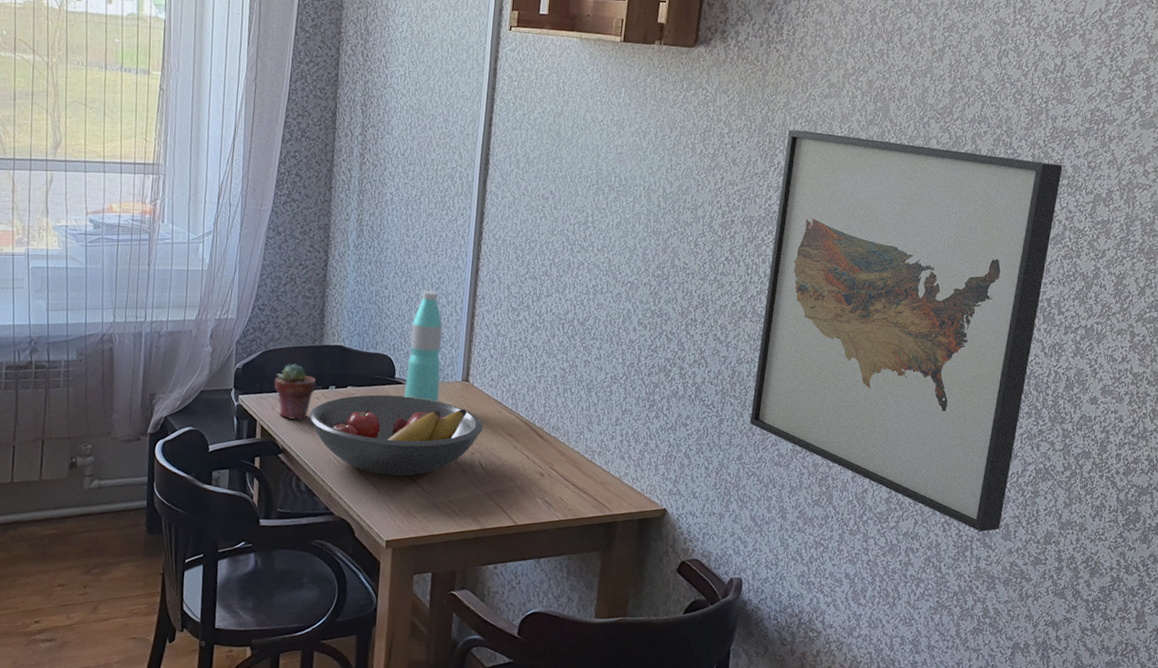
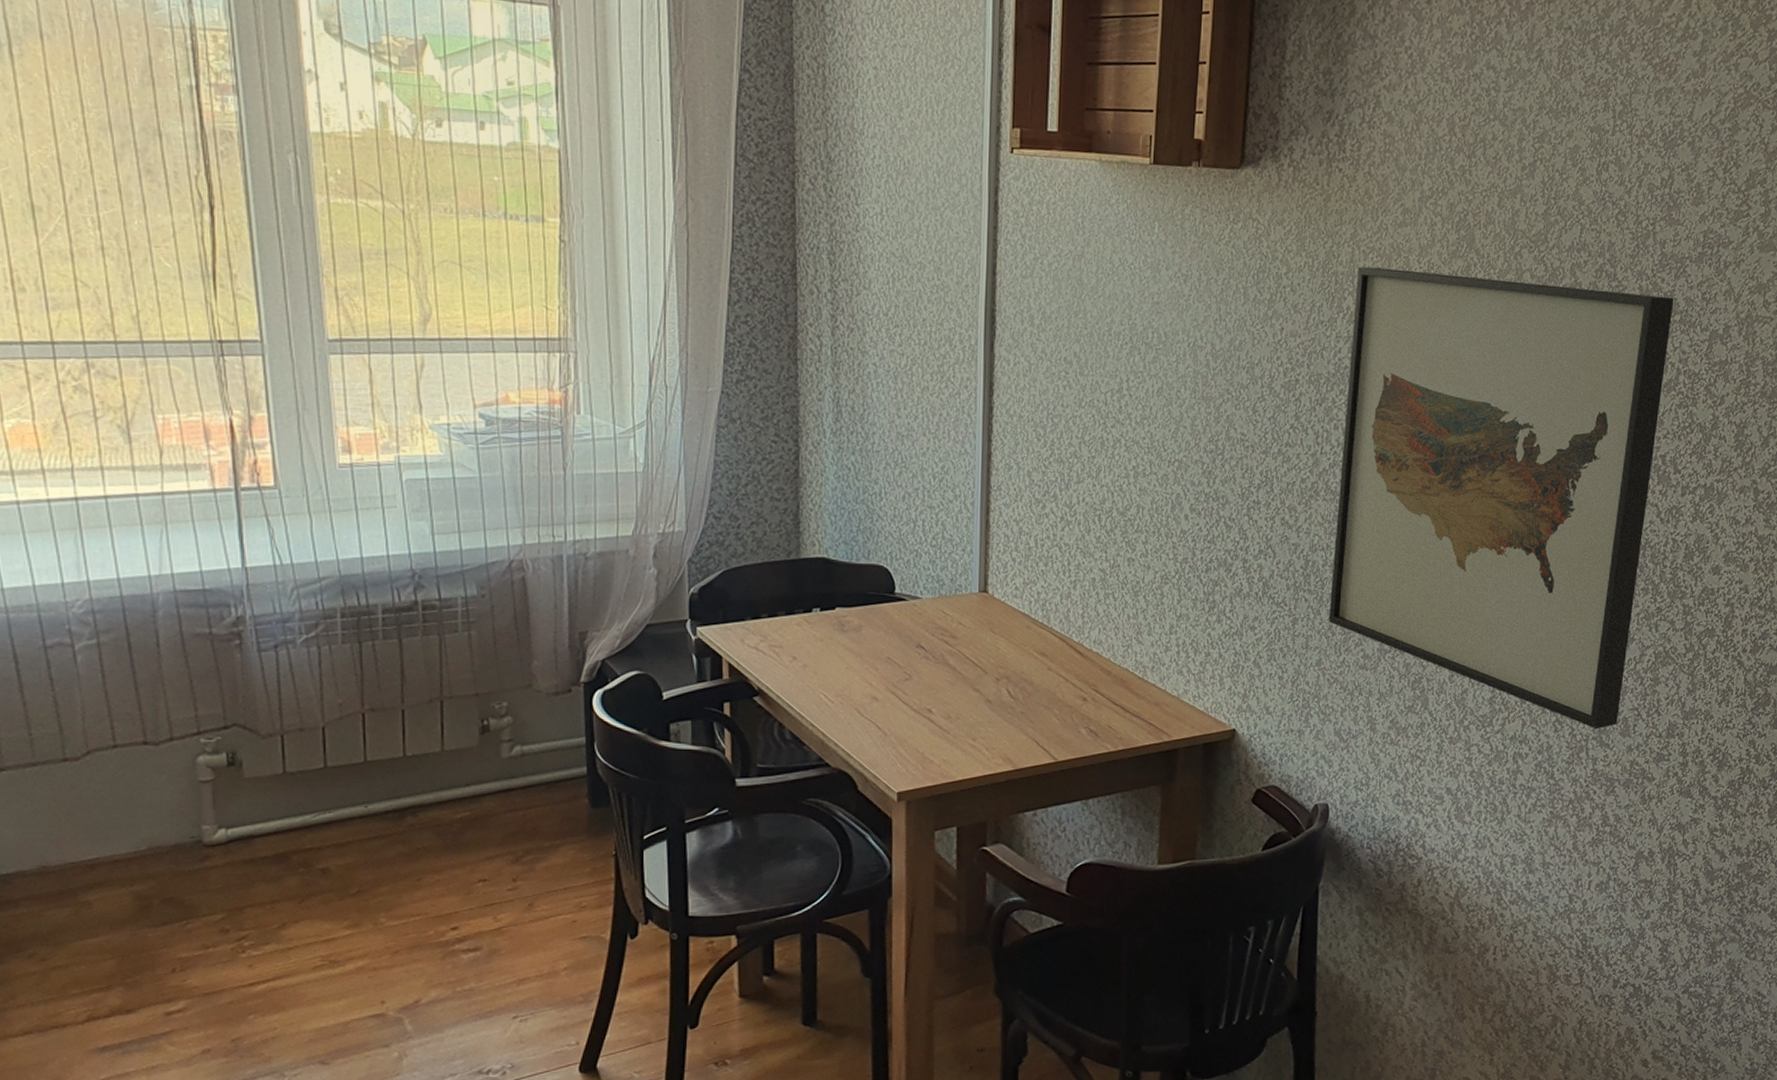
potted succulent: present [274,363,317,420] -> none [742,583,796,653]
fruit bowl: present [310,394,483,476] -> none [790,615,1009,714]
water bottle: present [404,290,443,403] -> none [908,483,952,620]

